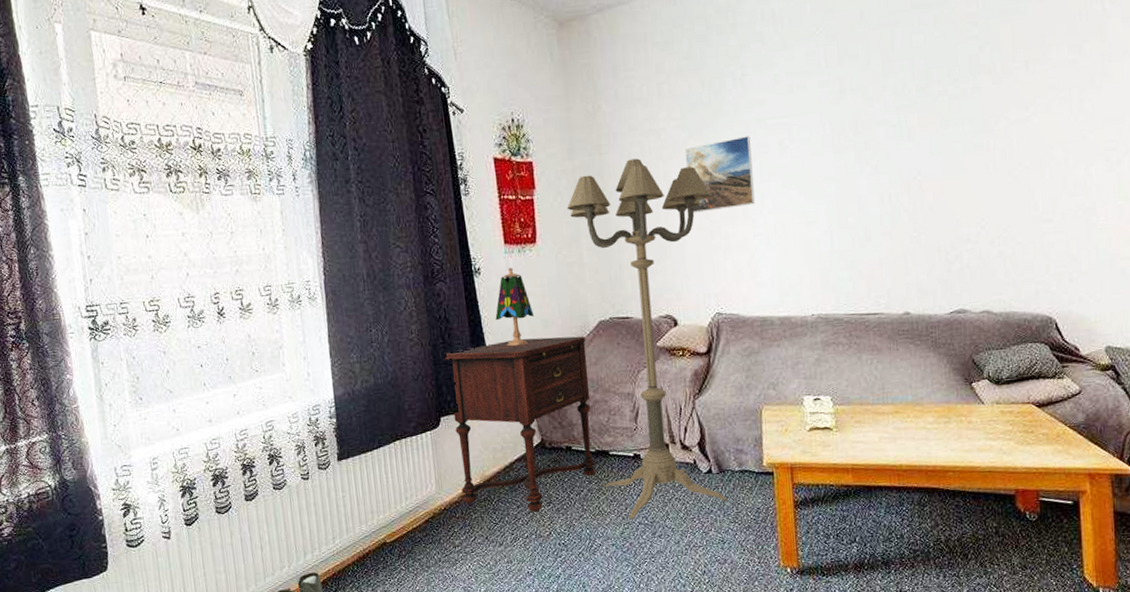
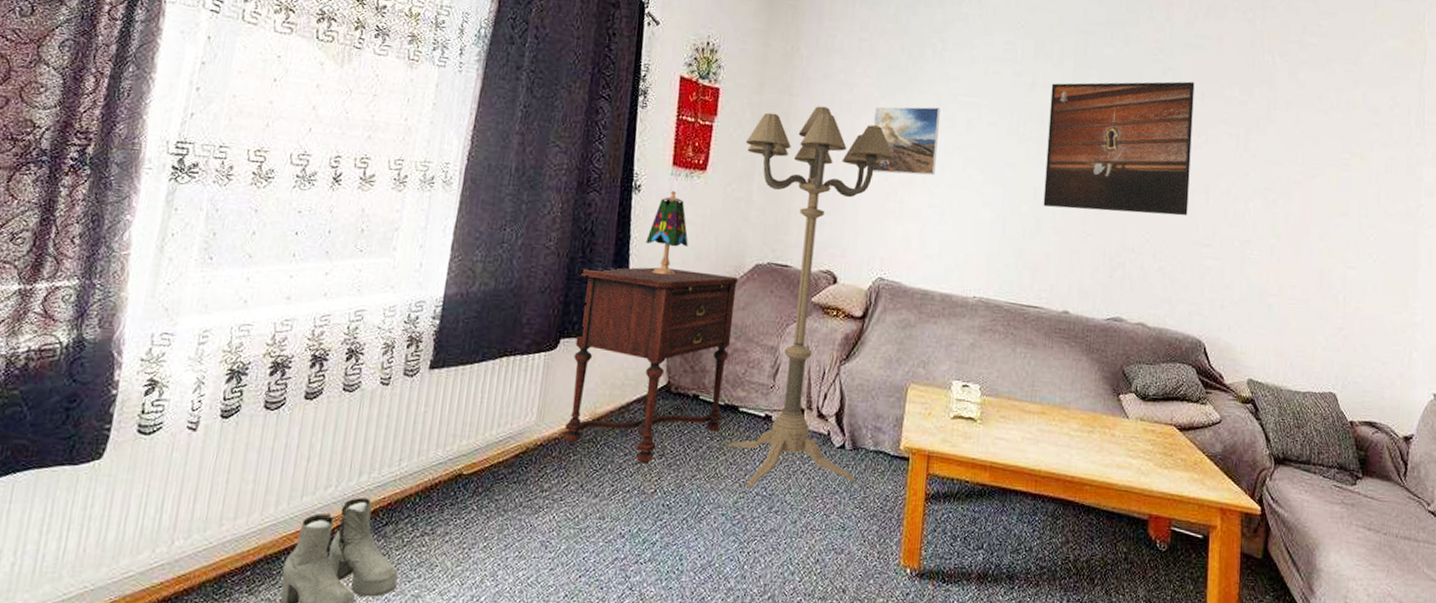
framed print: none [861,51,1023,214] -> present [1043,81,1195,216]

